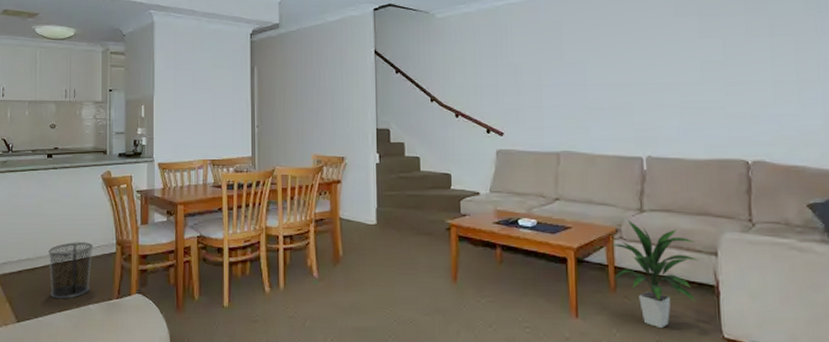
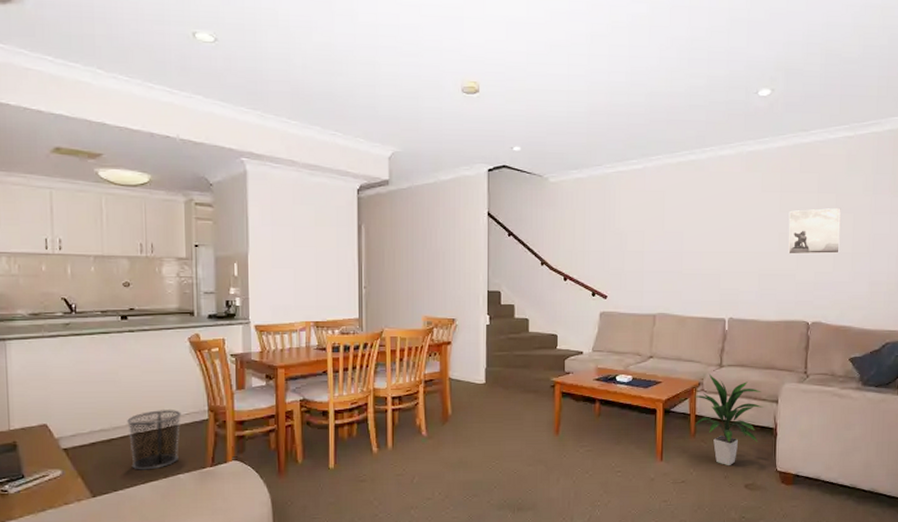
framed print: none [710,30,781,84] -> present [788,207,841,255]

